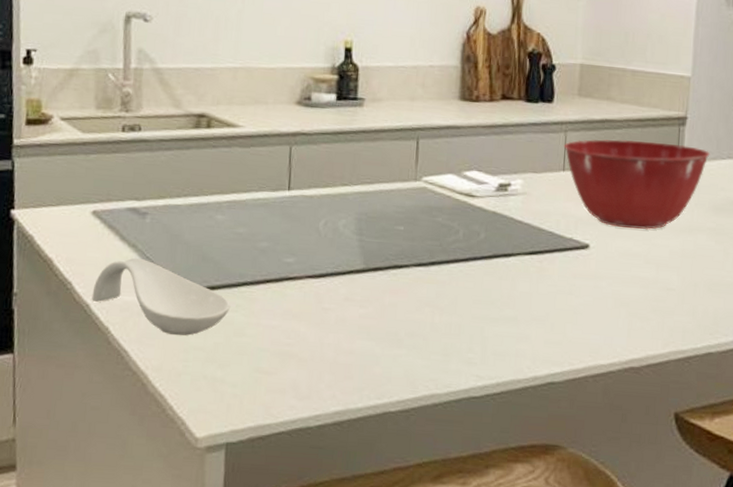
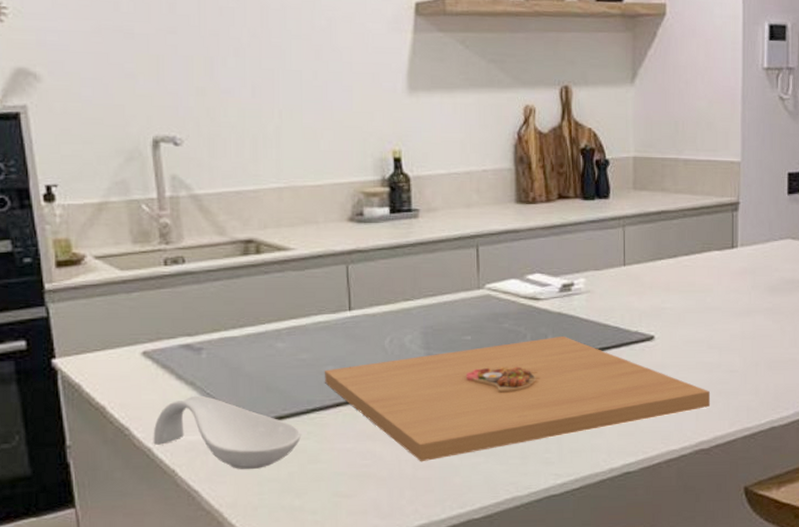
platter: none [258,235,645,348] -> present [324,335,711,462]
mixing bowl: present [563,139,710,230] -> none [623,229,763,317]

